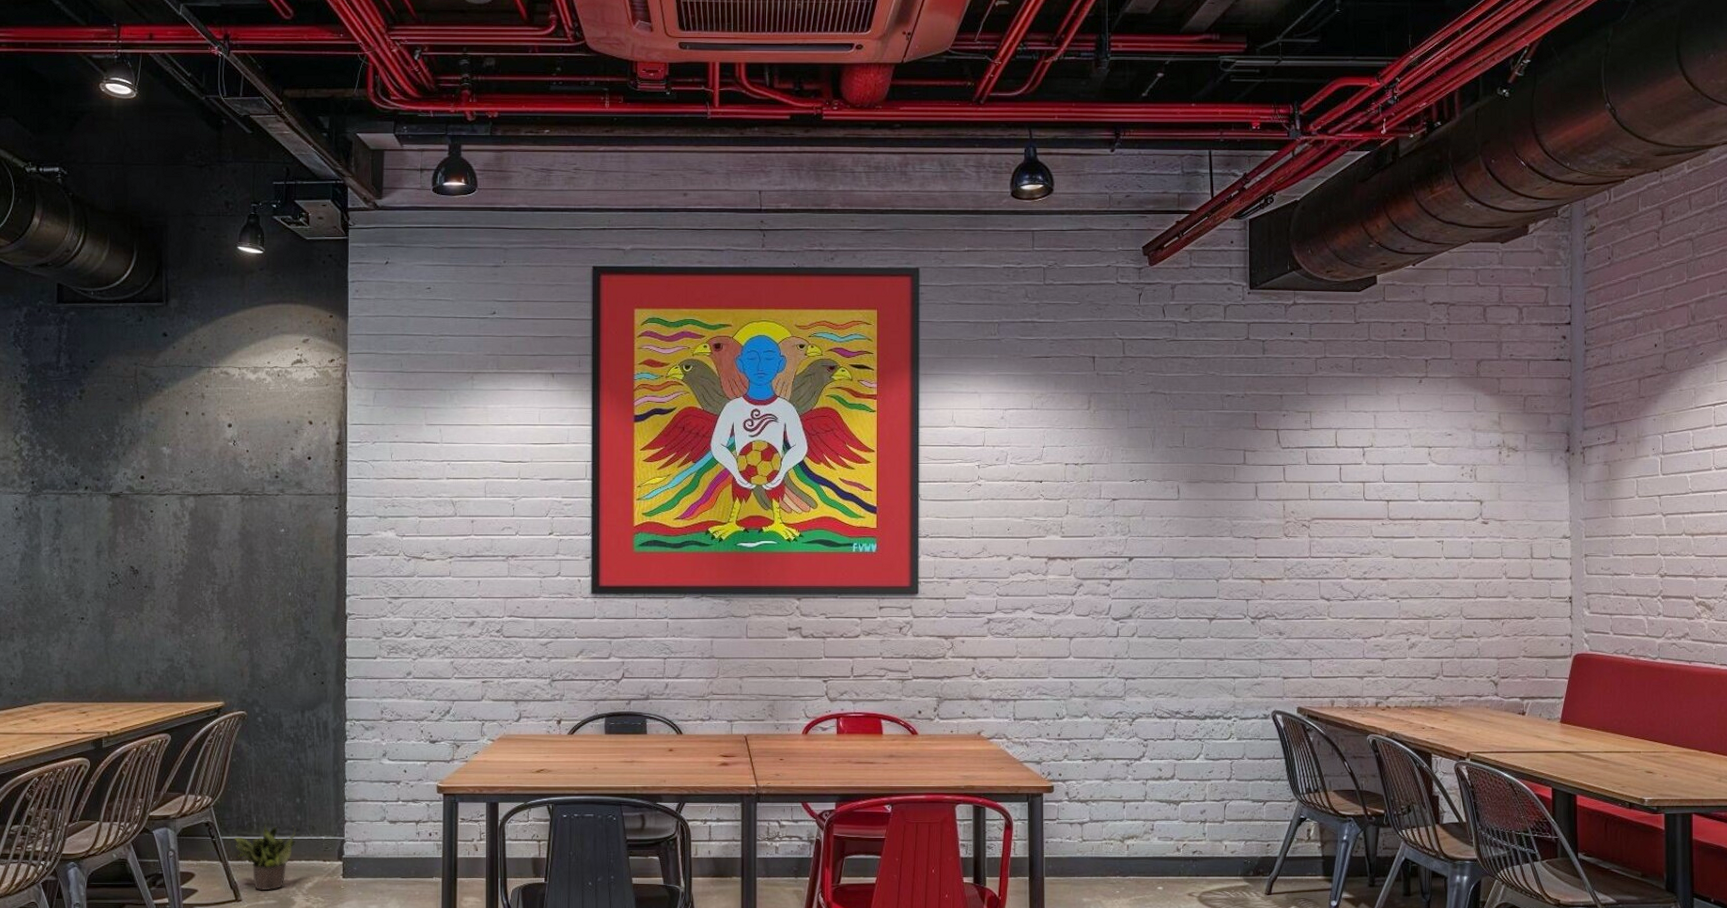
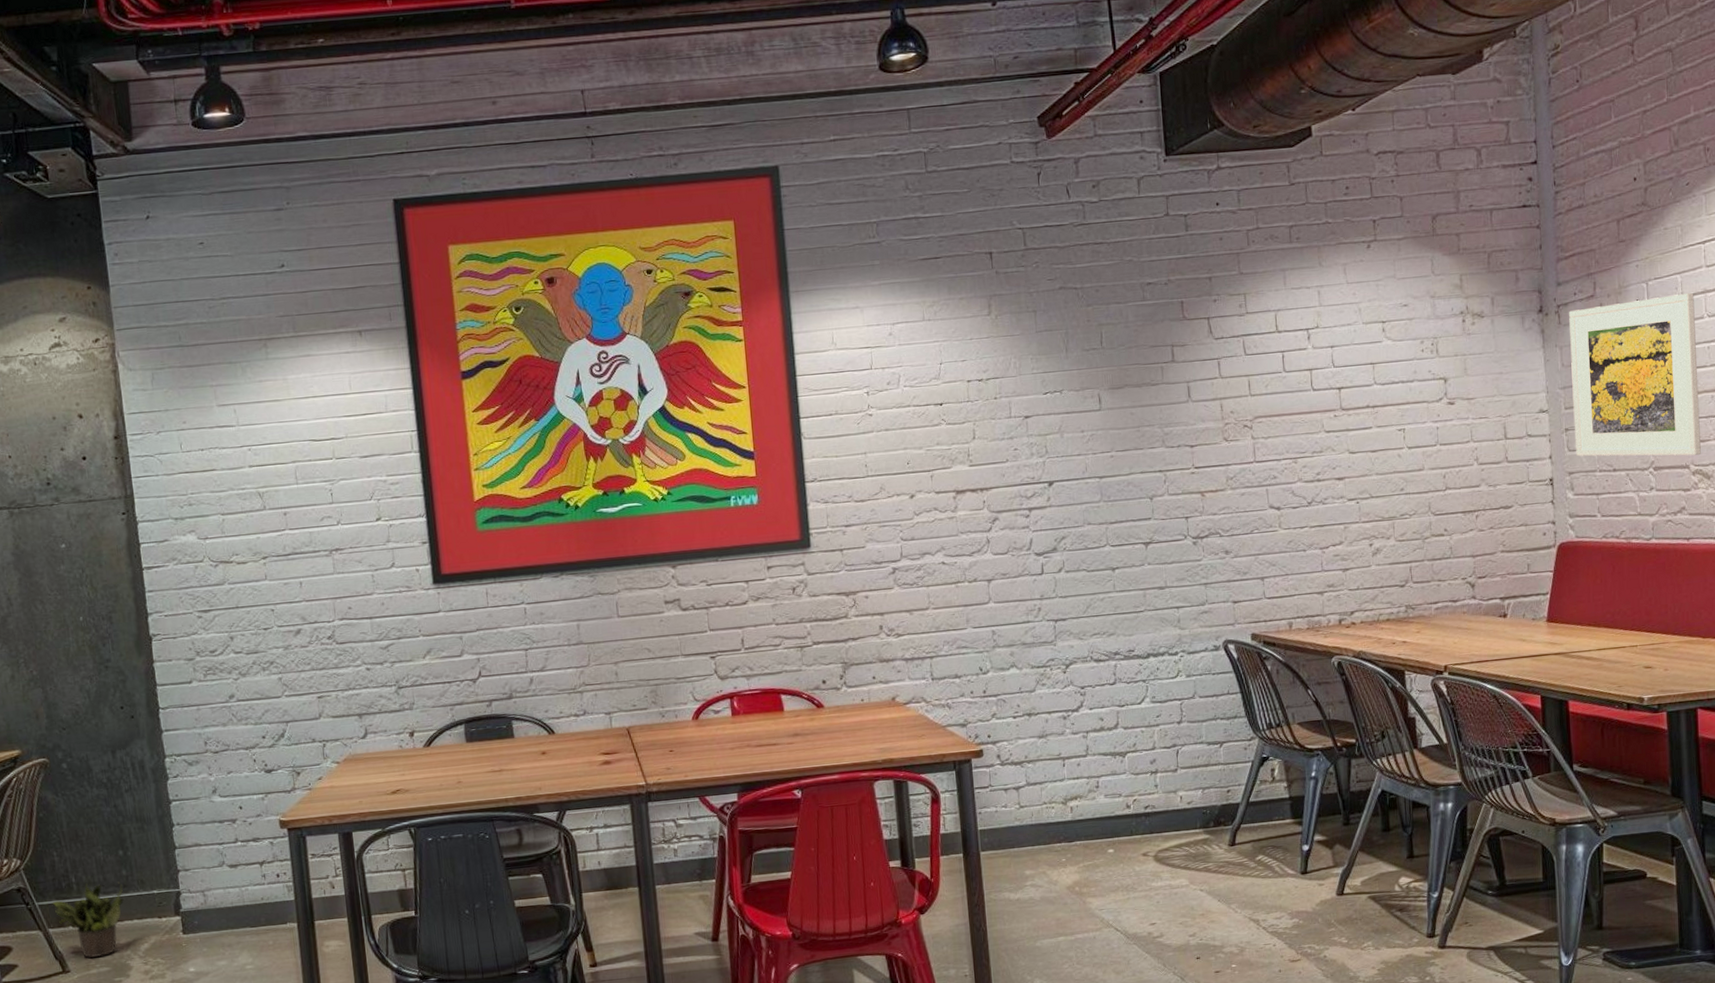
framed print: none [1593,448,1705,589] -> present [1569,293,1701,457]

